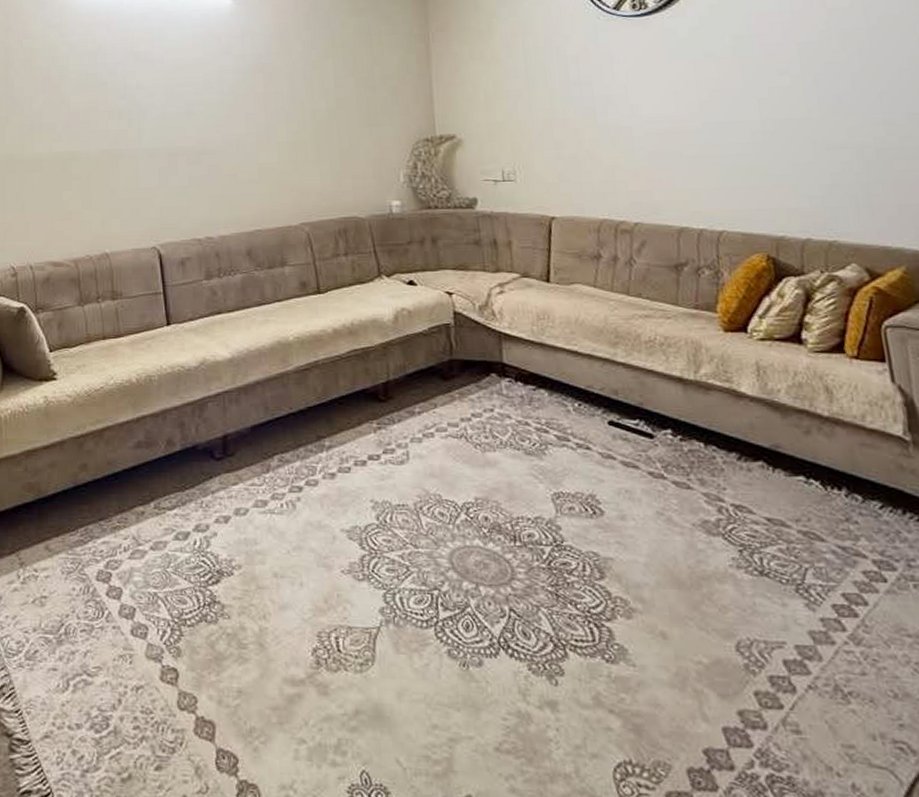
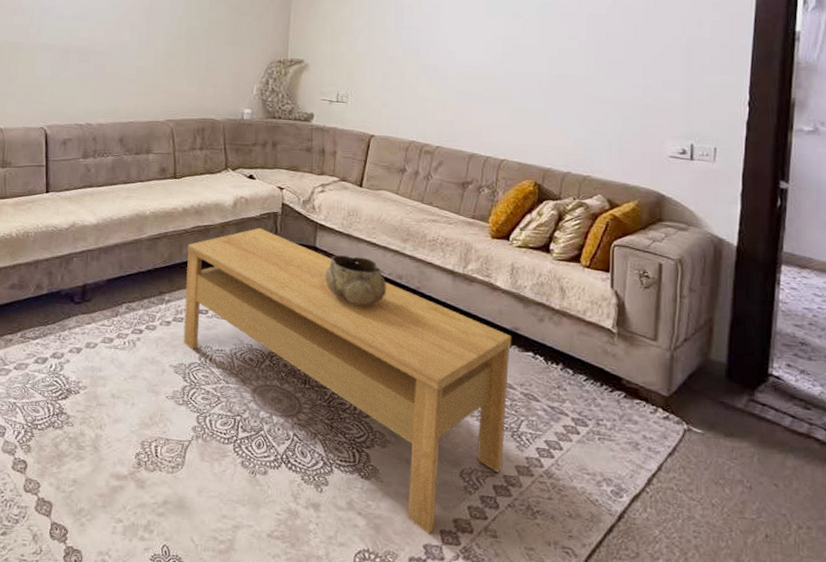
coffee table: none [344,345,791,734] -> present [183,227,512,534]
decorative bowl: none [520,370,601,434] -> present [325,255,387,307]

